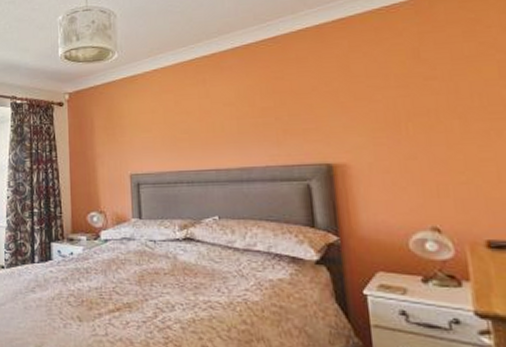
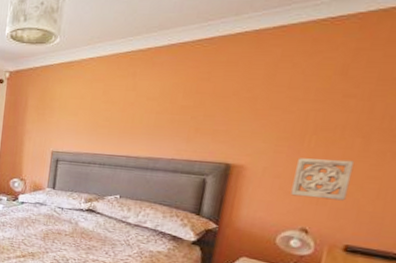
wall ornament: none [402,144,467,191] -> present [291,158,355,201]

